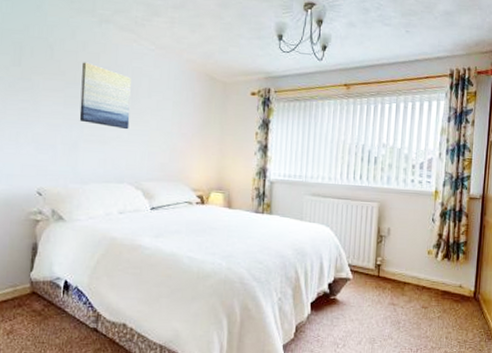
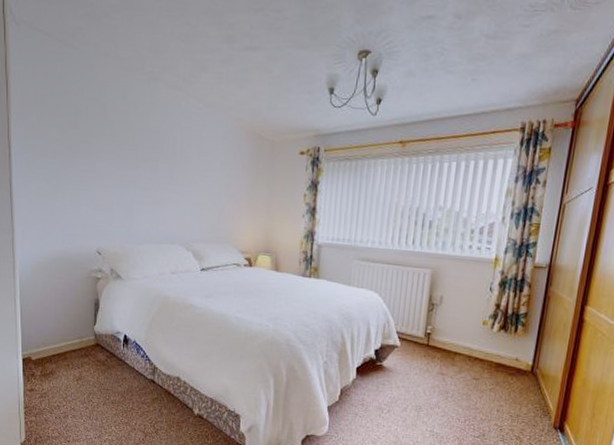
wall art: present [79,62,131,130] -> none [132,122,180,191]

